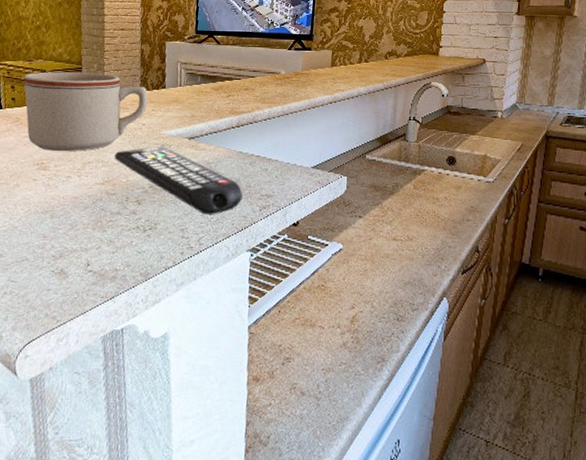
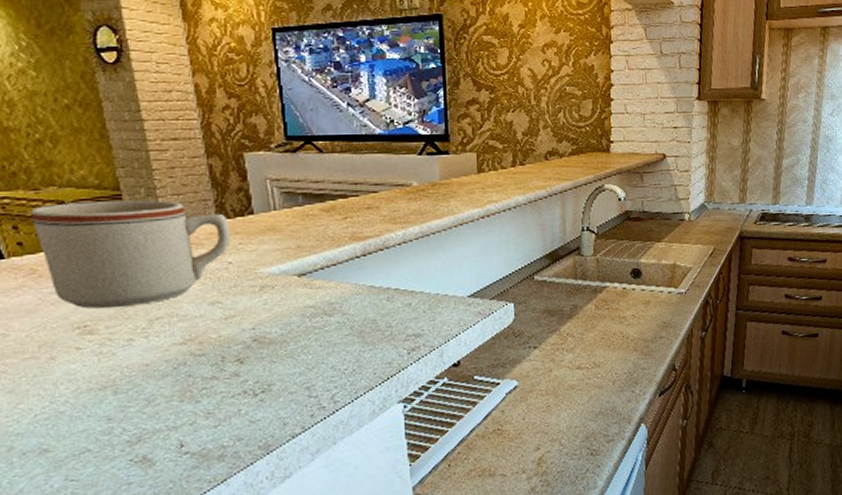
remote control: present [114,146,243,215] -> none [195,287,383,367]

